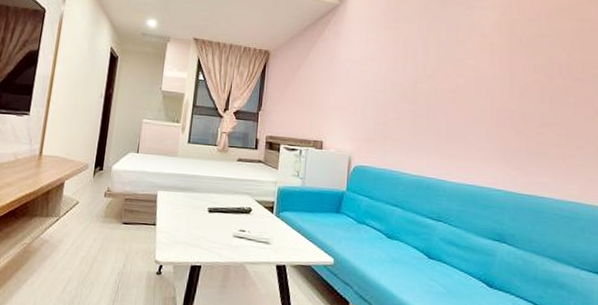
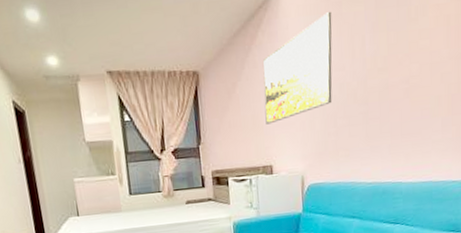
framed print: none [322,23,389,105] -> present [263,11,332,125]

